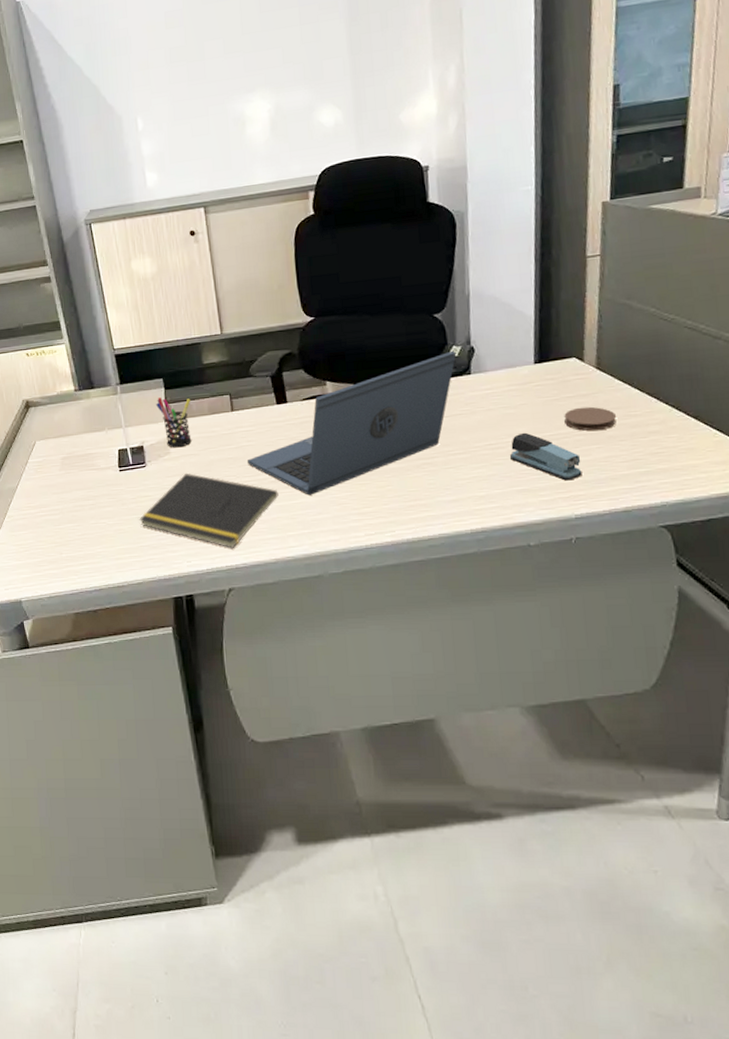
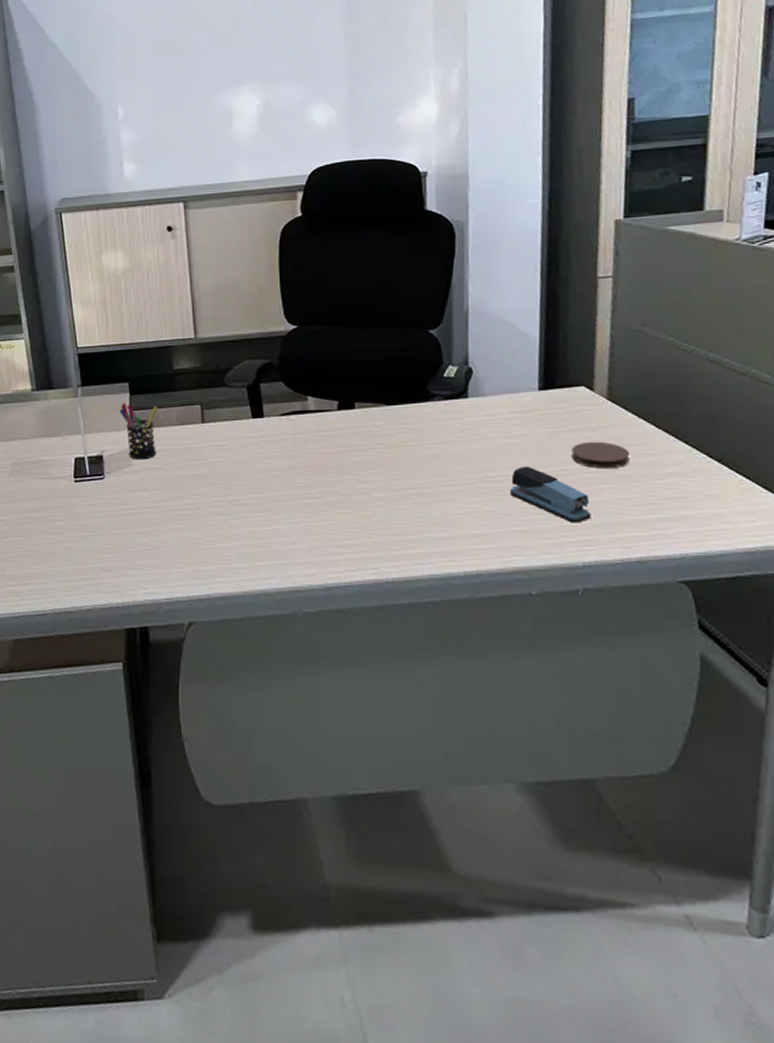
notepad: present [139,473,279,548] -> none [93,488,250,577]
laptop: present [246,350,457,495] -> none [216,370,453,522]

